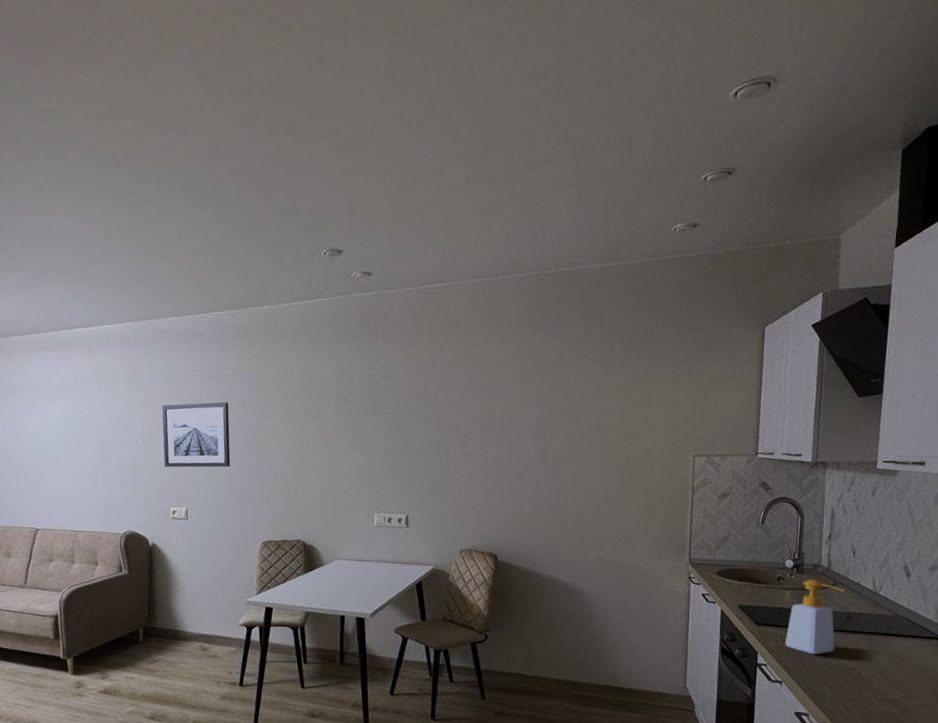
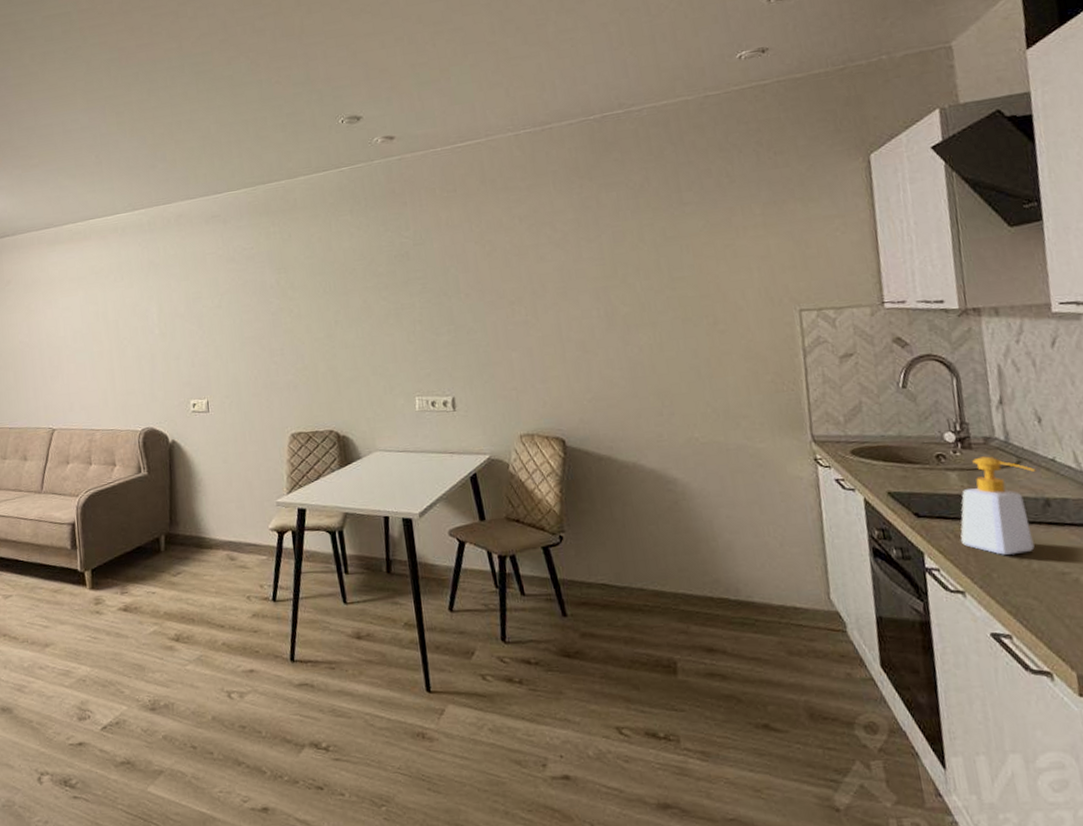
wall art: present [161,402,231,468] -> none [178,284,253,357]

